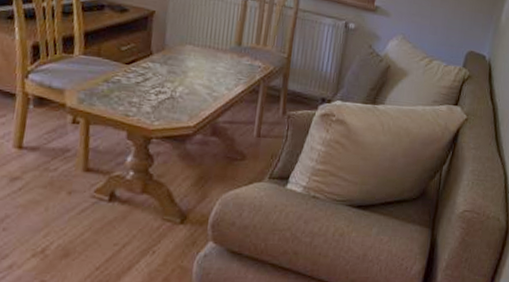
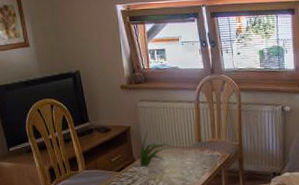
plant: none [157,21,205,66] -> present [139,131,173,168]

